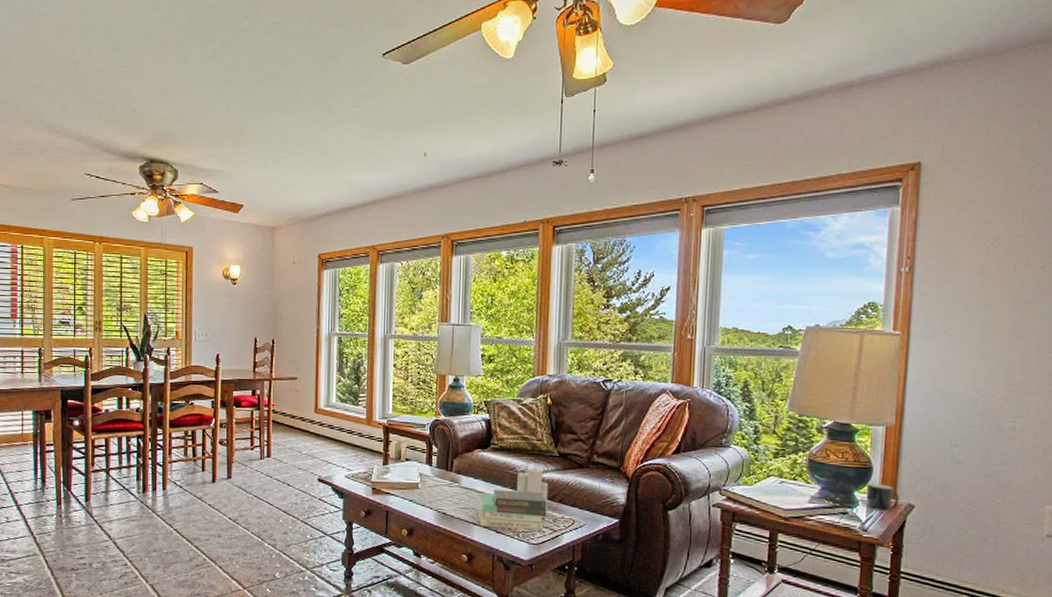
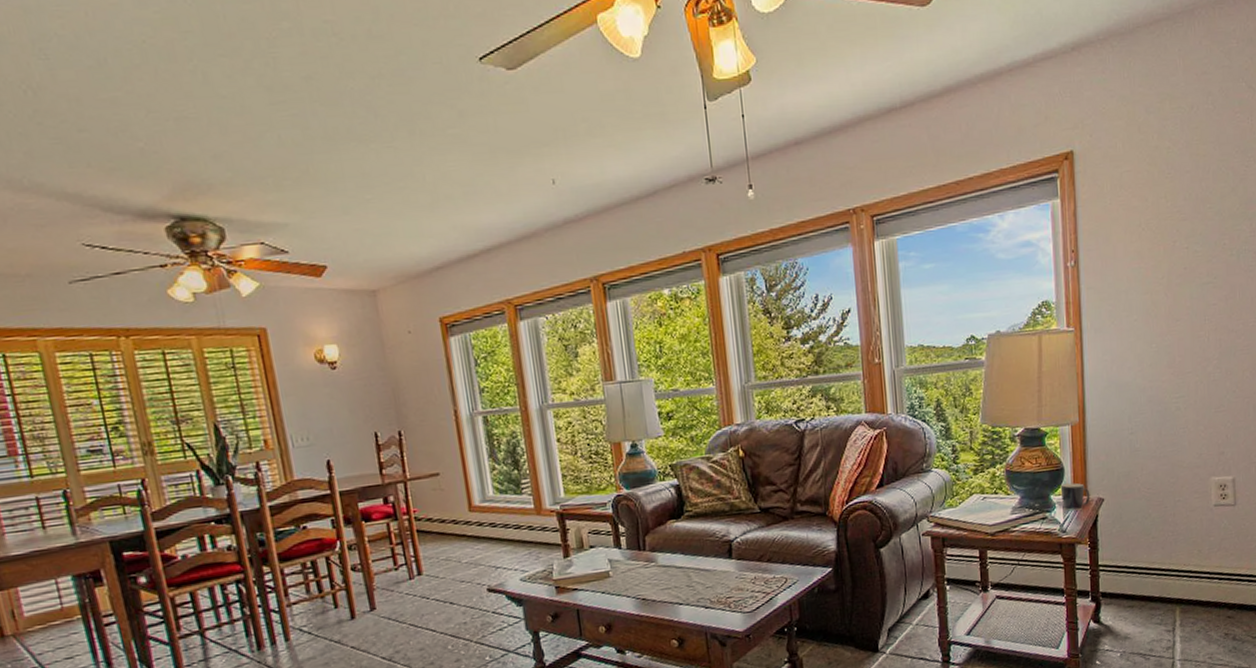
books: present [477,490,547,531] -> none [680,555,756,606]
candle: present [517,465,549,511] -> none [719,527,758,574]

